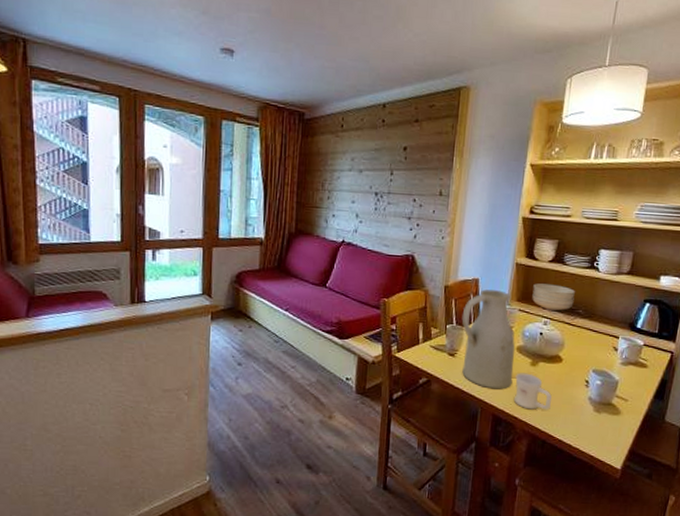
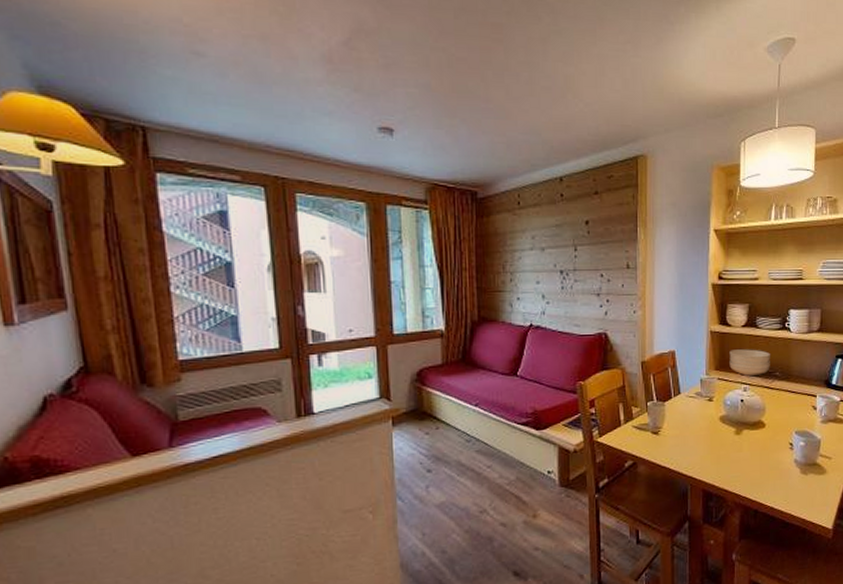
ceramic pitcher: present [461,289,516,389] -> none [662,361,719,464]
mug: present [513,373,552,410] -> none [721,443,759,480]

